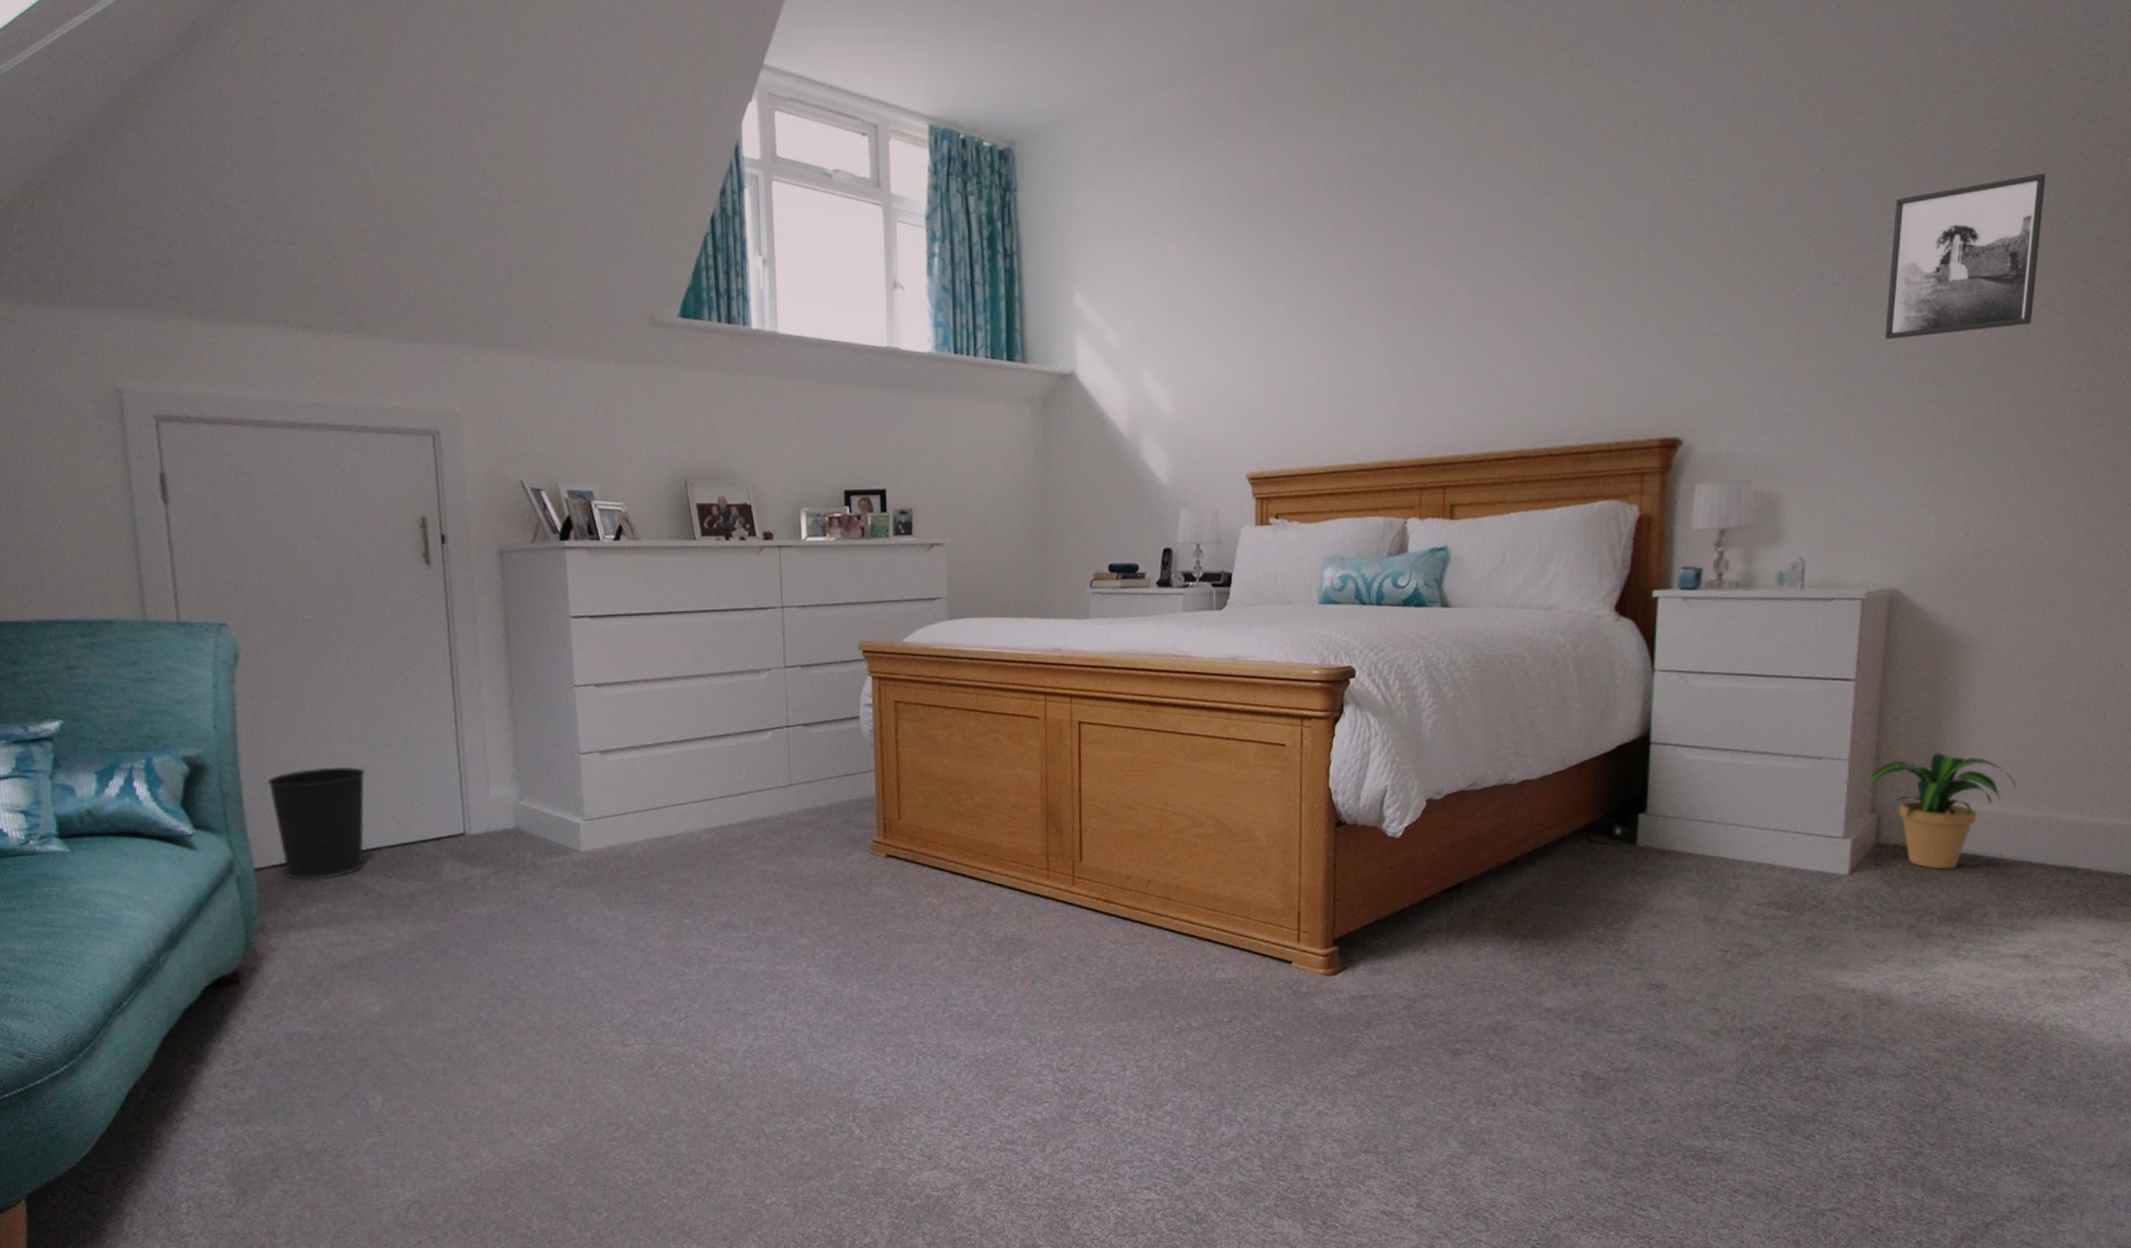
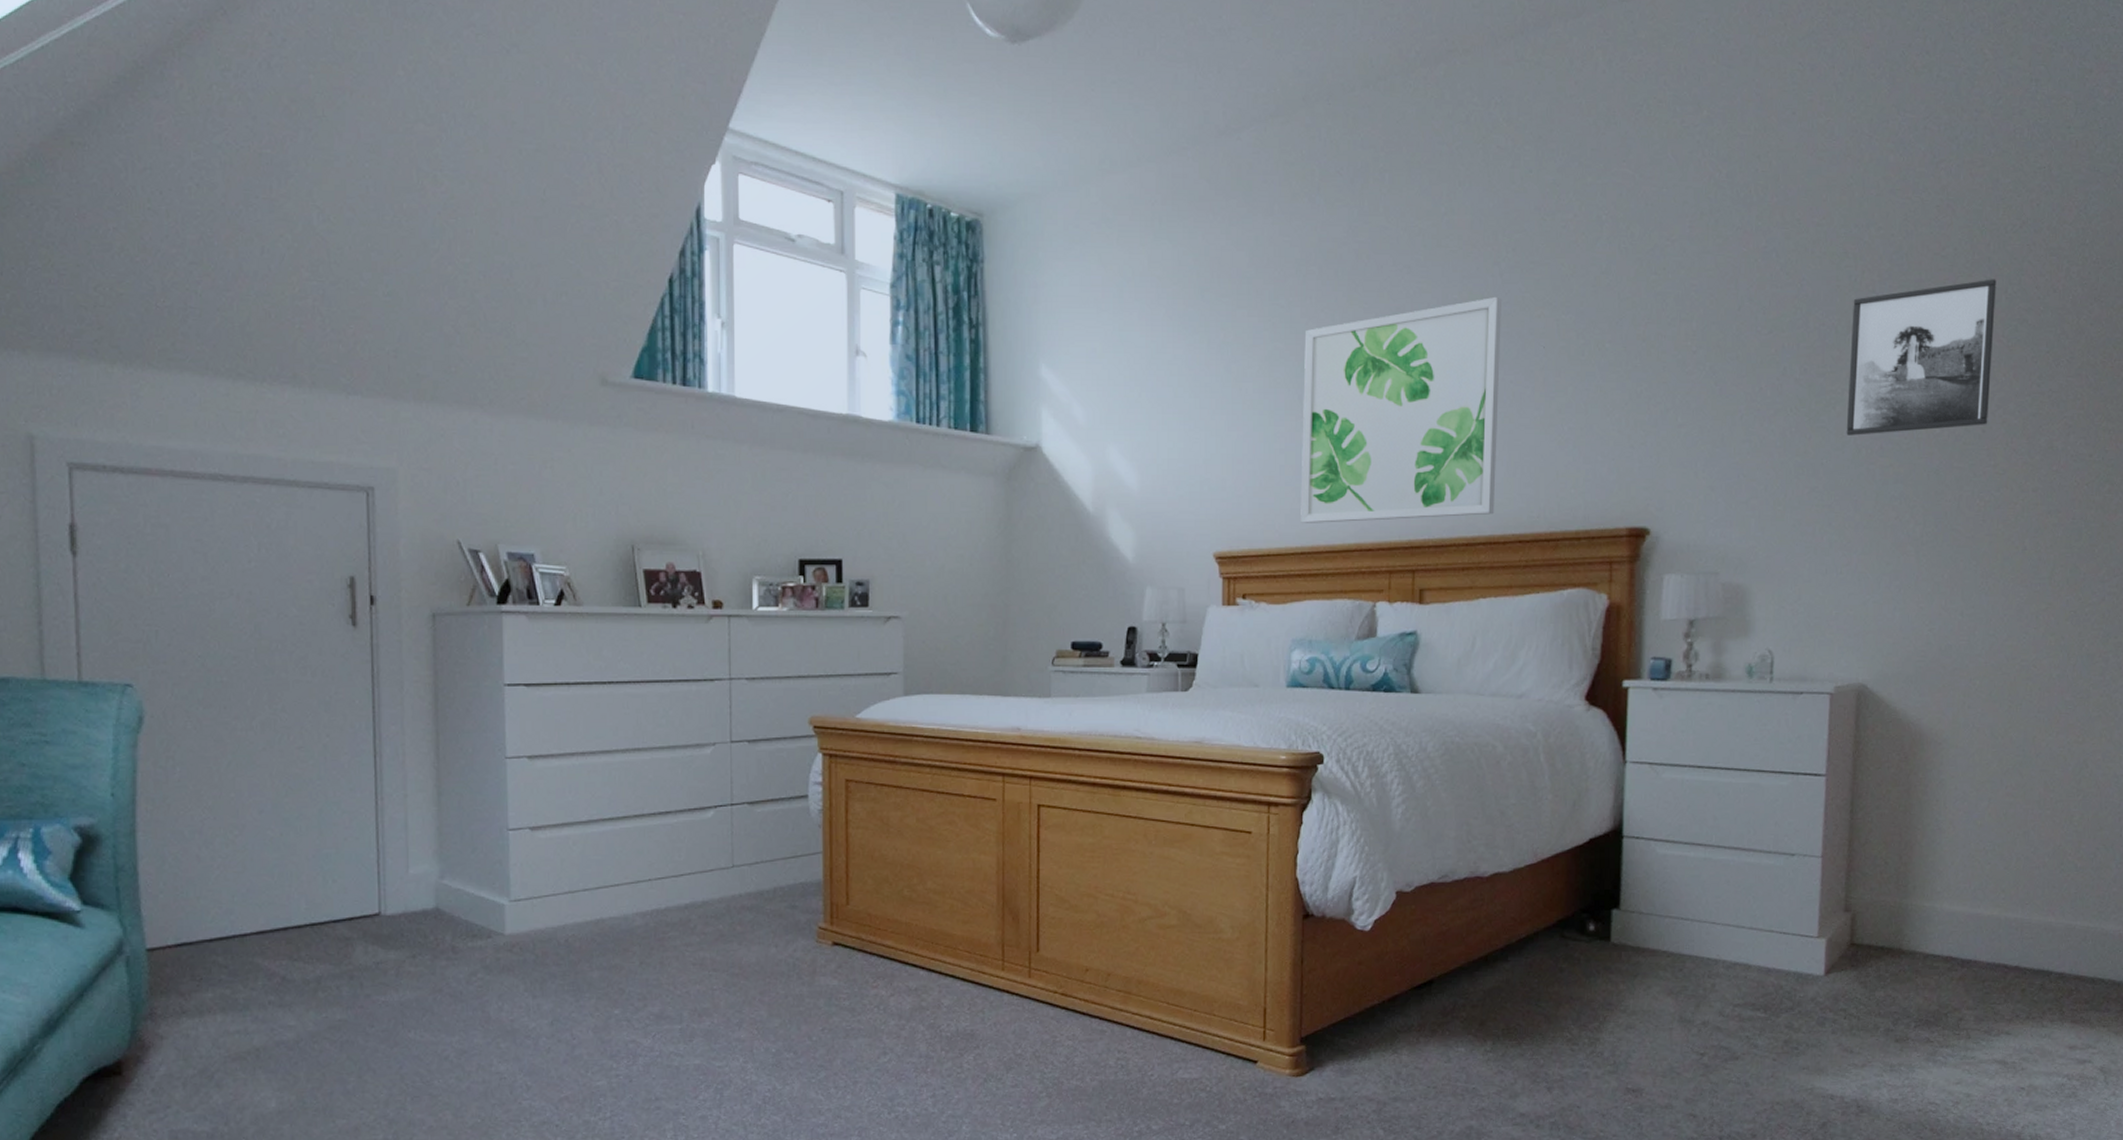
wastebasket: present [266,766,365,882] -> none [165,839,274,964]
wall art: none [1332,208,1534,442] -> present [1301,296,1501,523]
potted plant: present [1867,753,2016,869] -> none [1841,851,1988,971]

